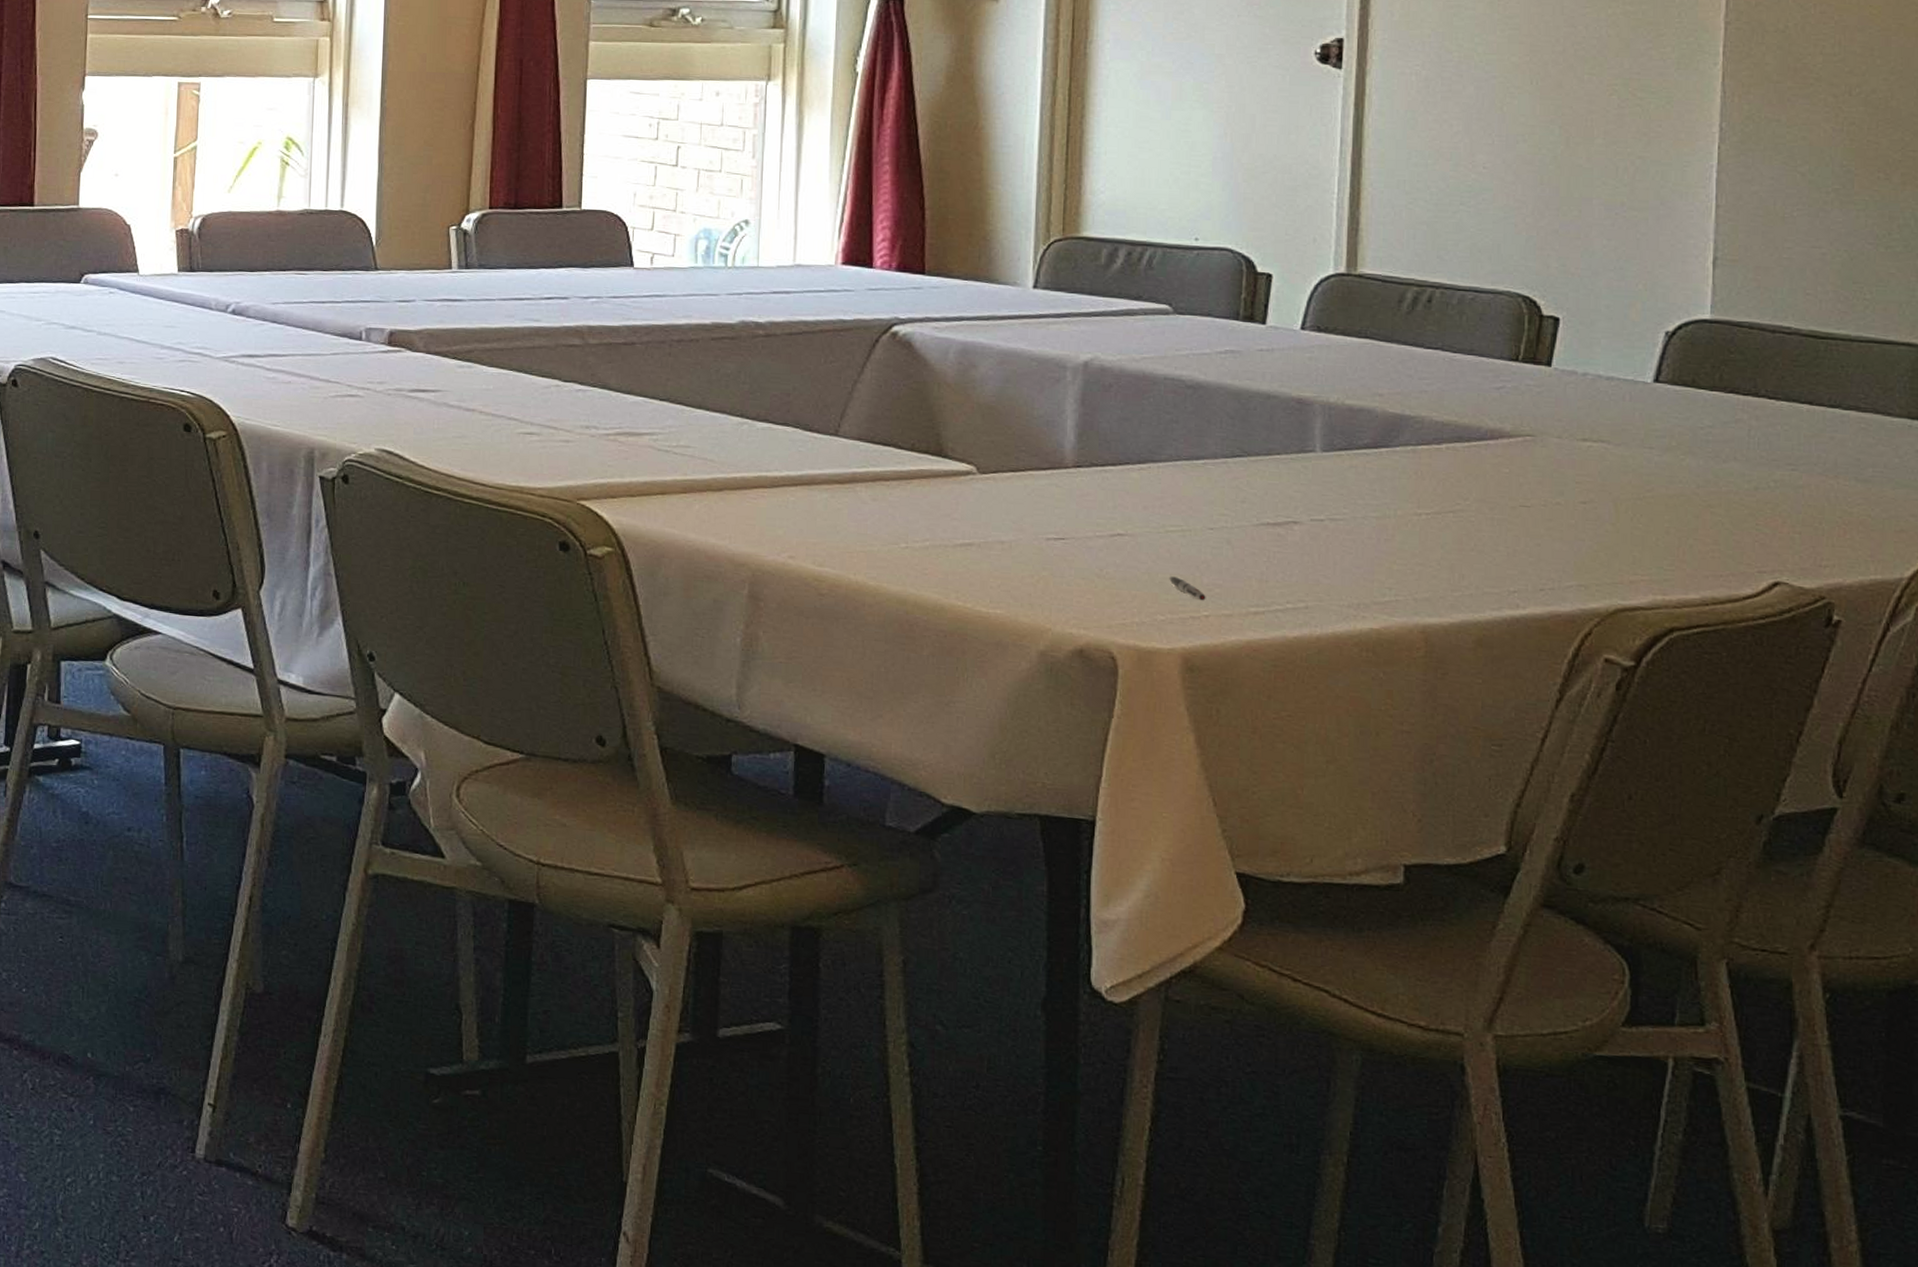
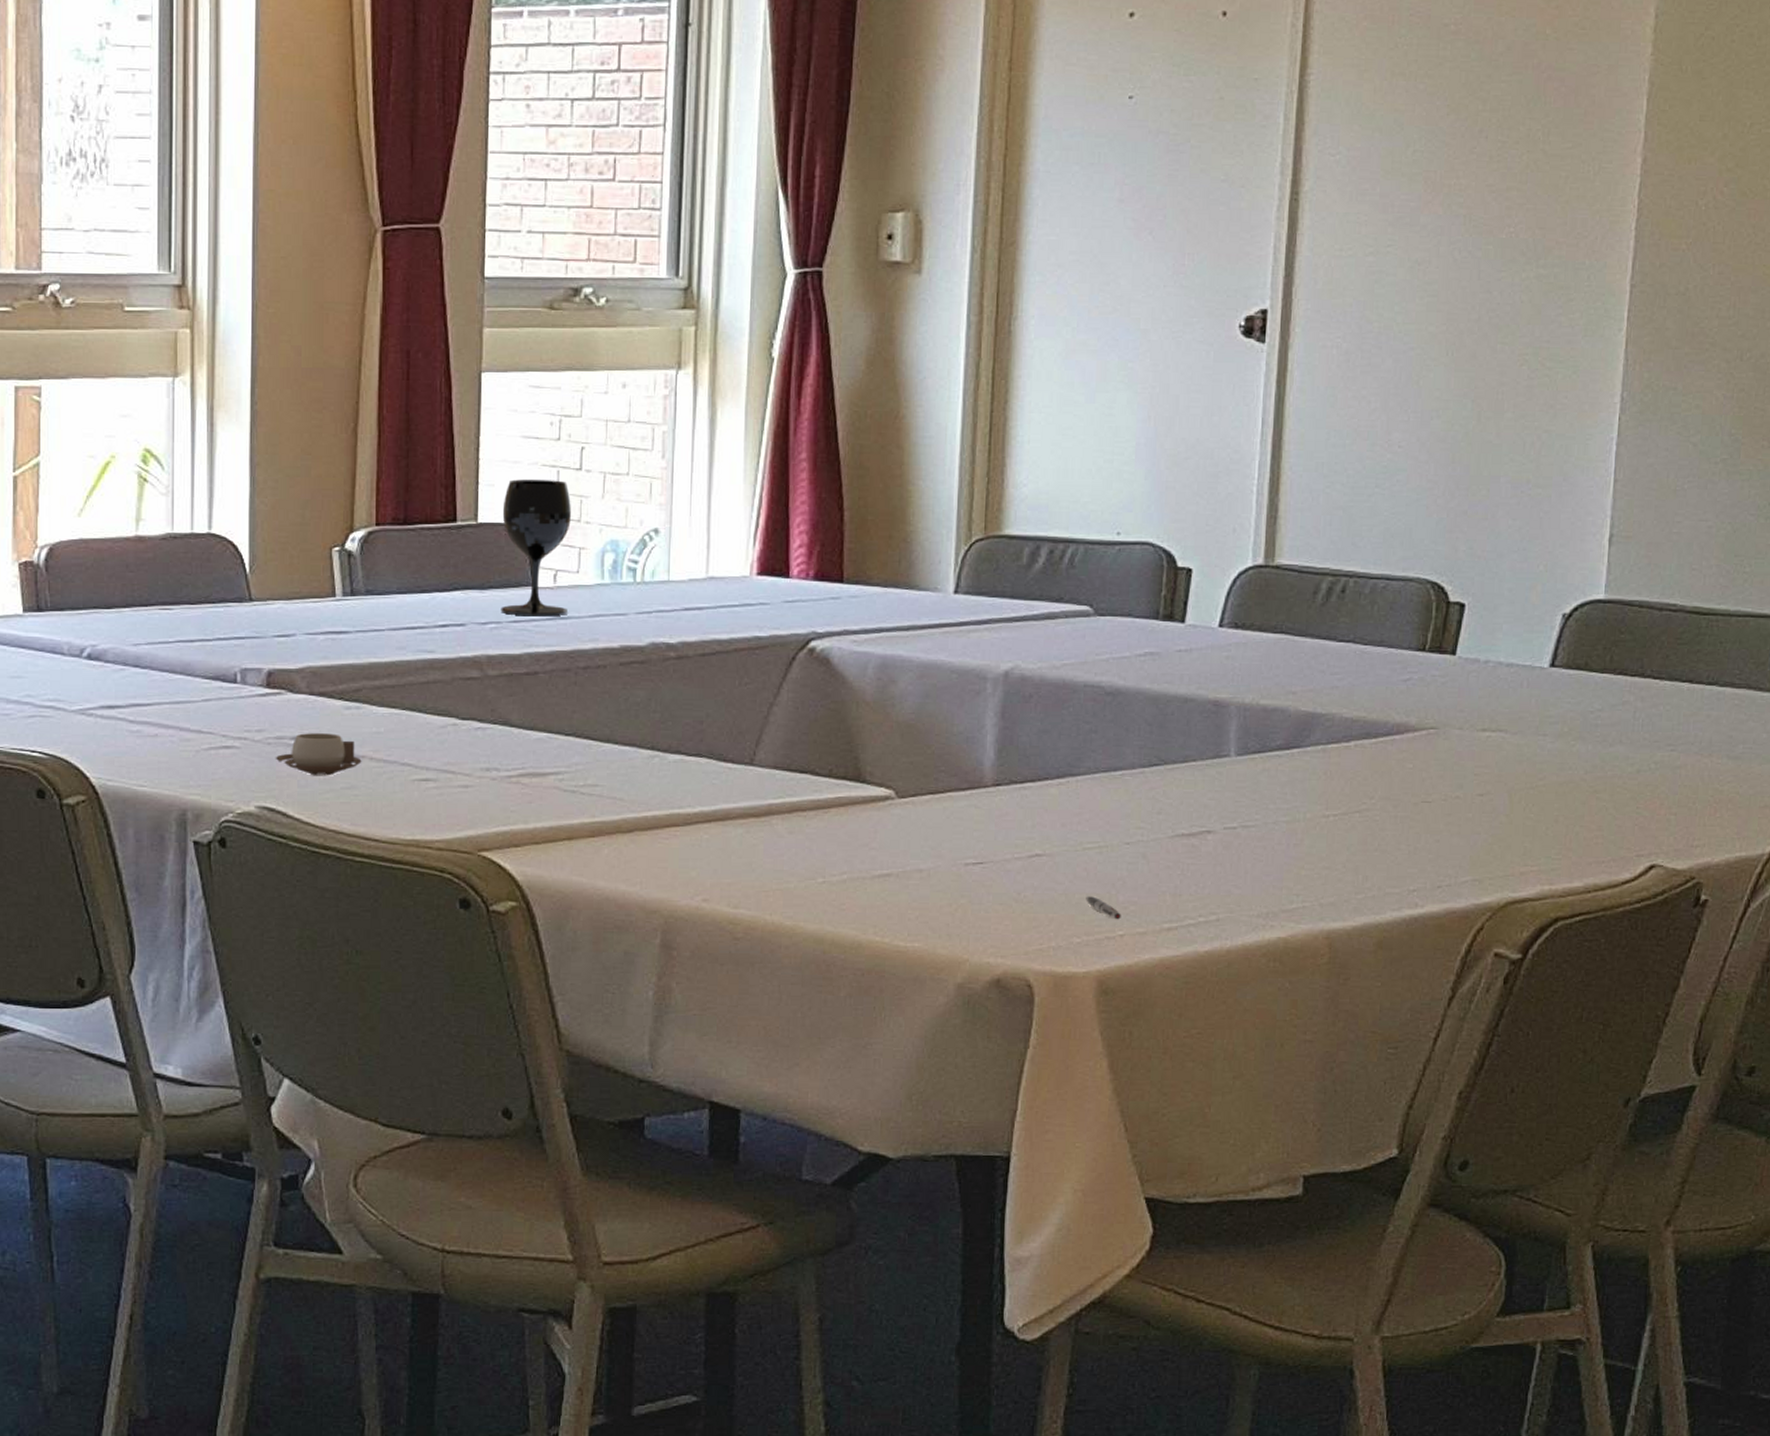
cup: none [394,387,472,426] -> present [275,733,362,776]
wine glass: none [601,173,668,294] -> present [501,479,572,617]

